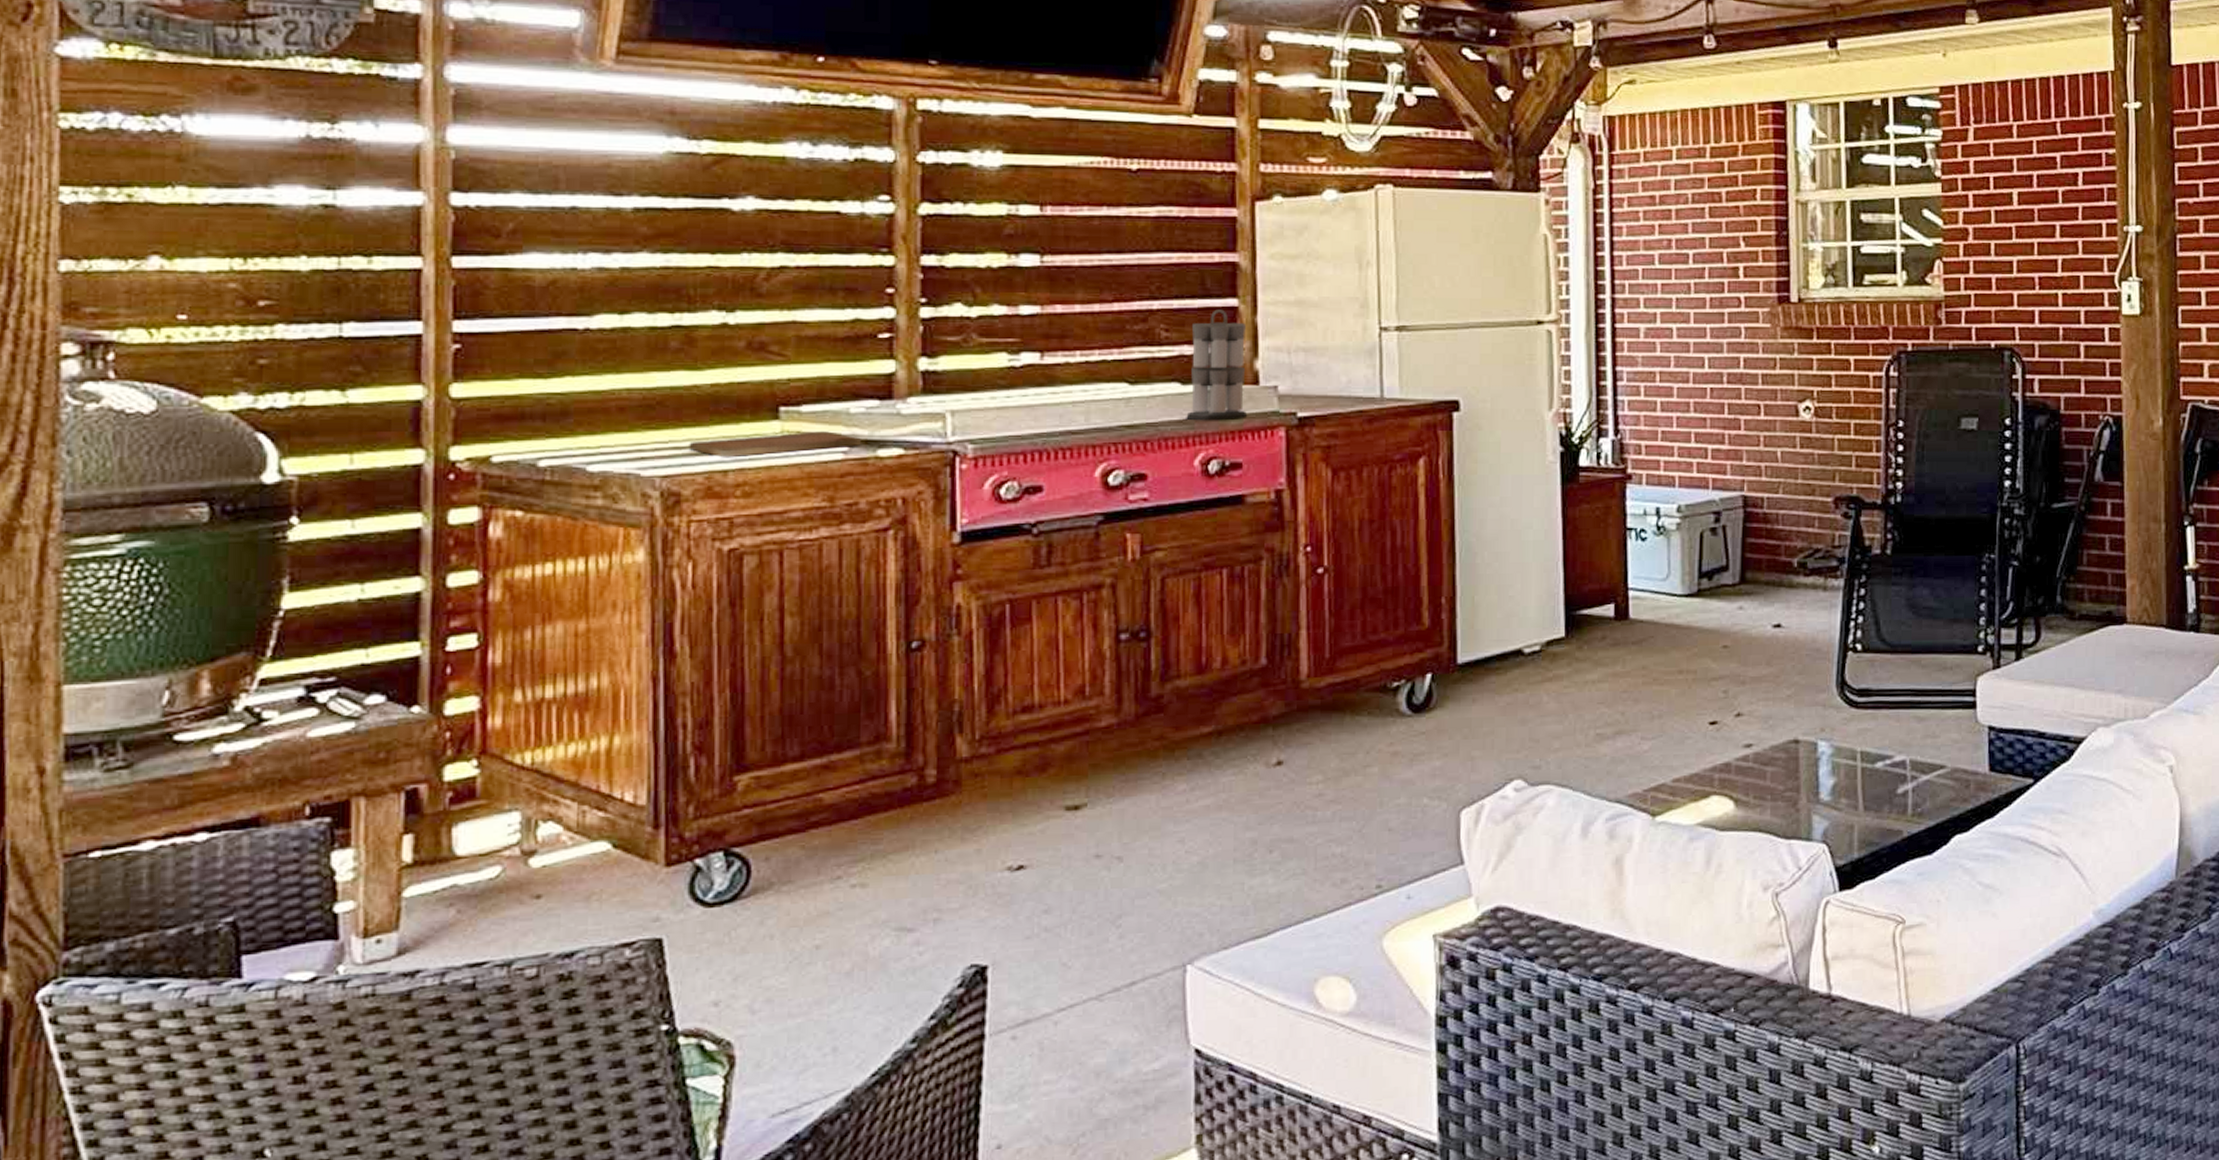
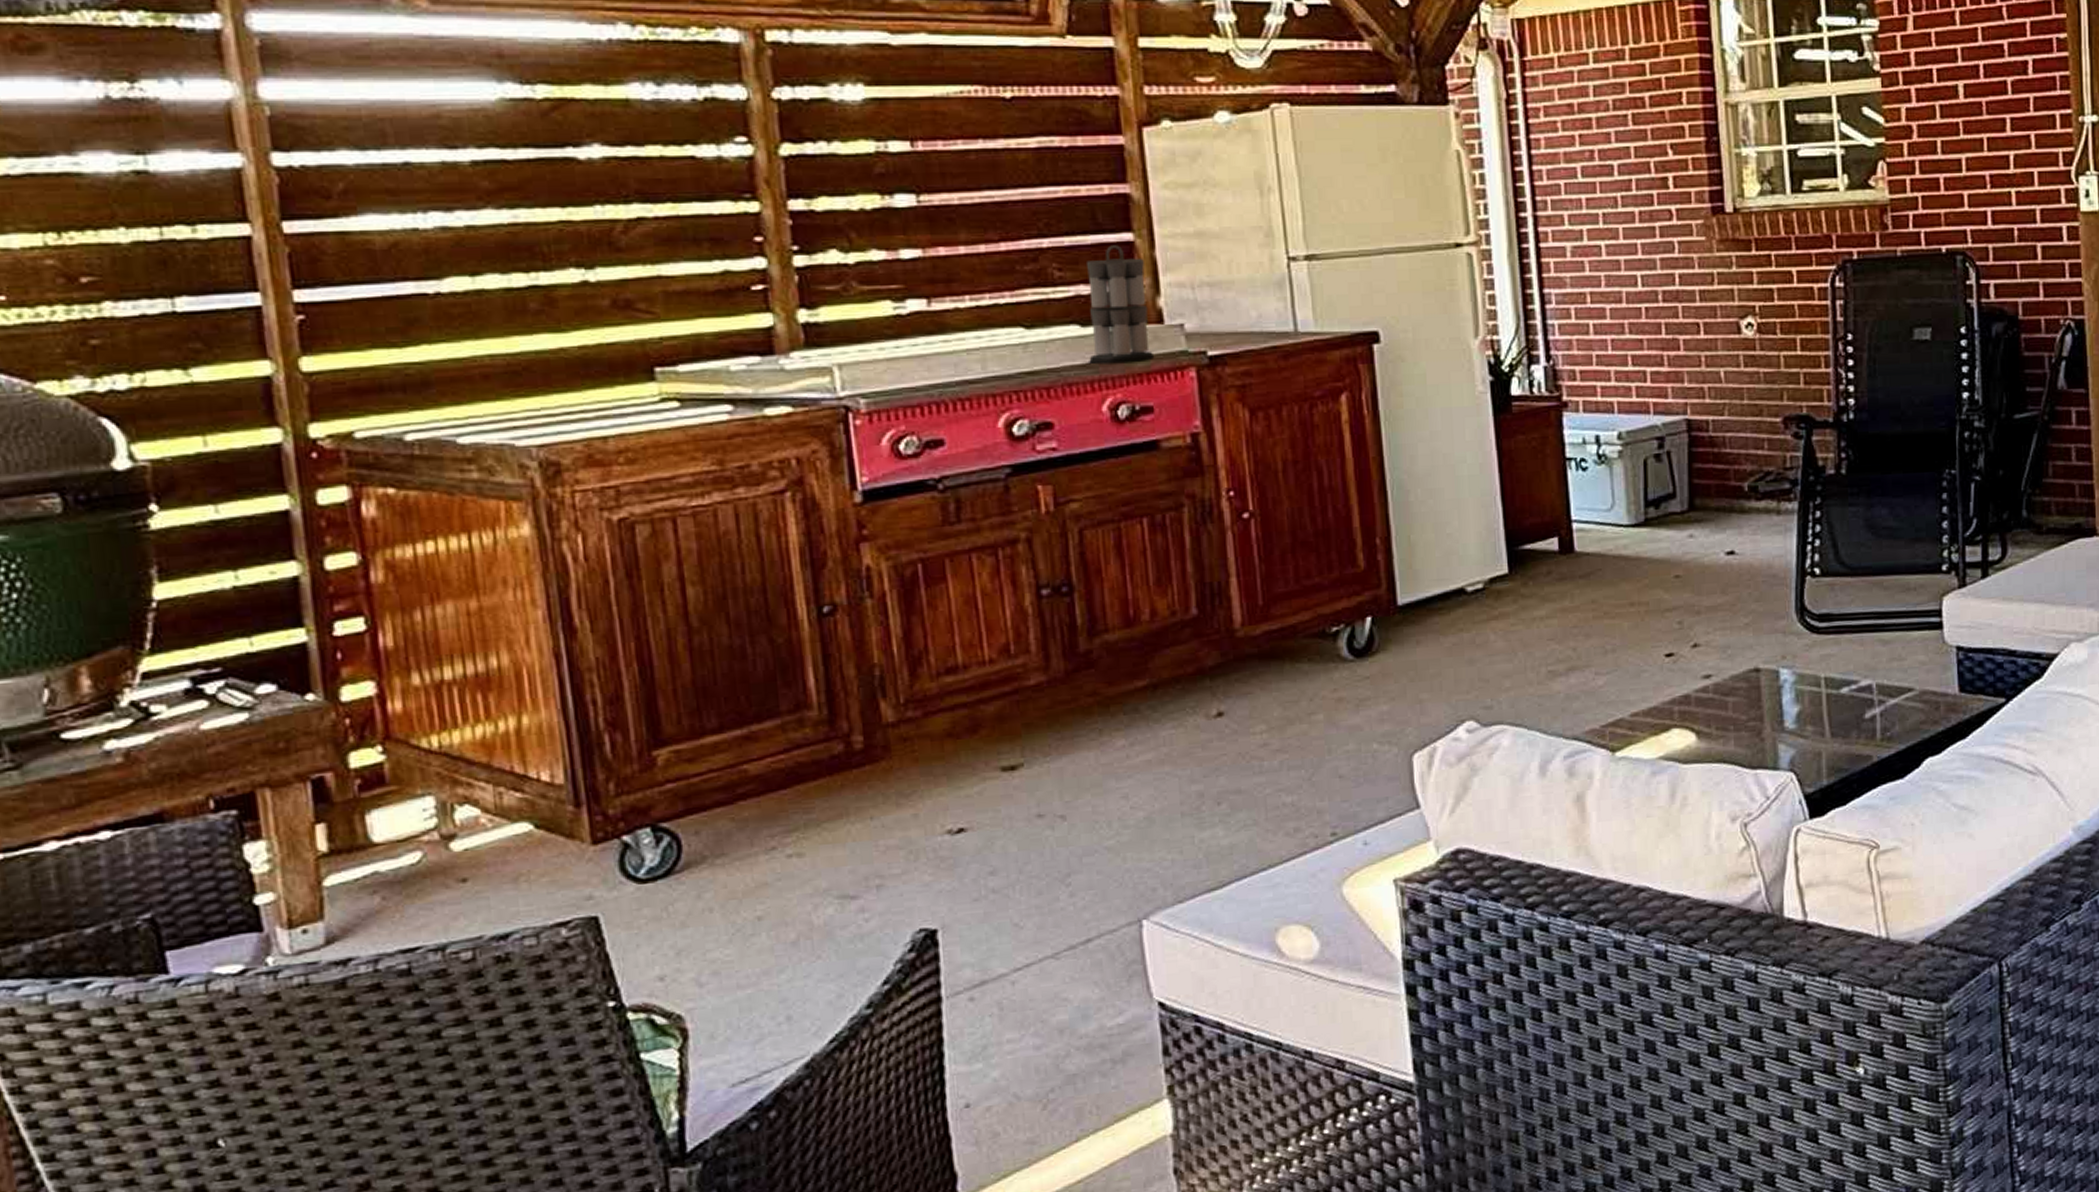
cutting board: present [689,431,861,458] -> none [562,391,746,424]

